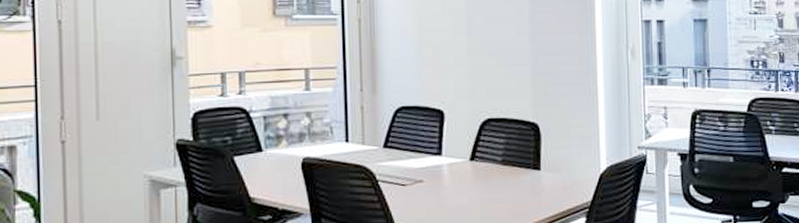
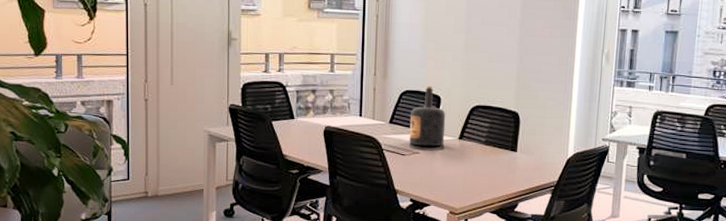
bottle: none [408,99,453,173] -> present [409,86,446,147]

